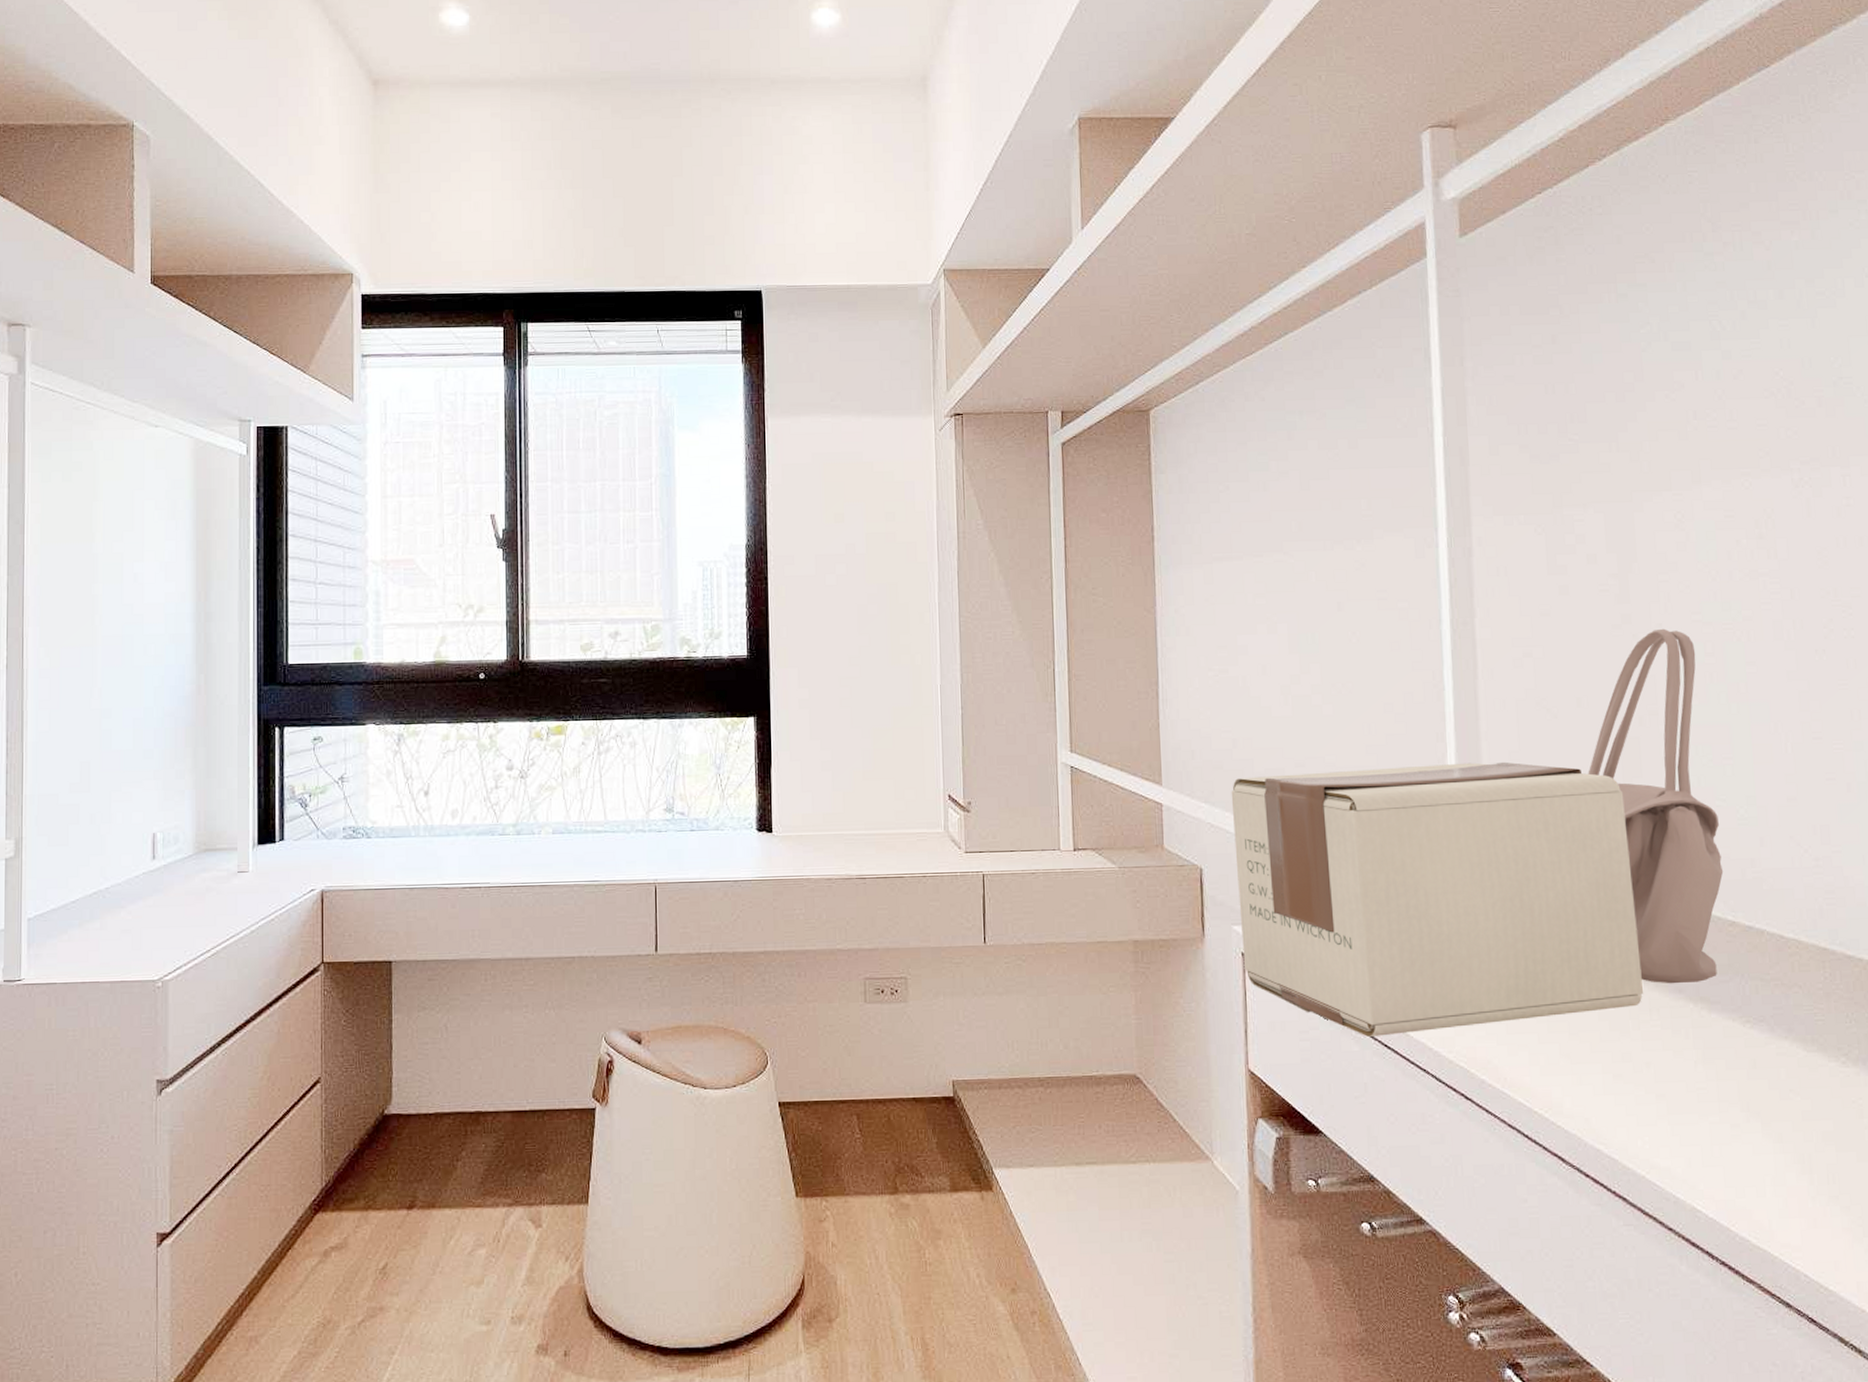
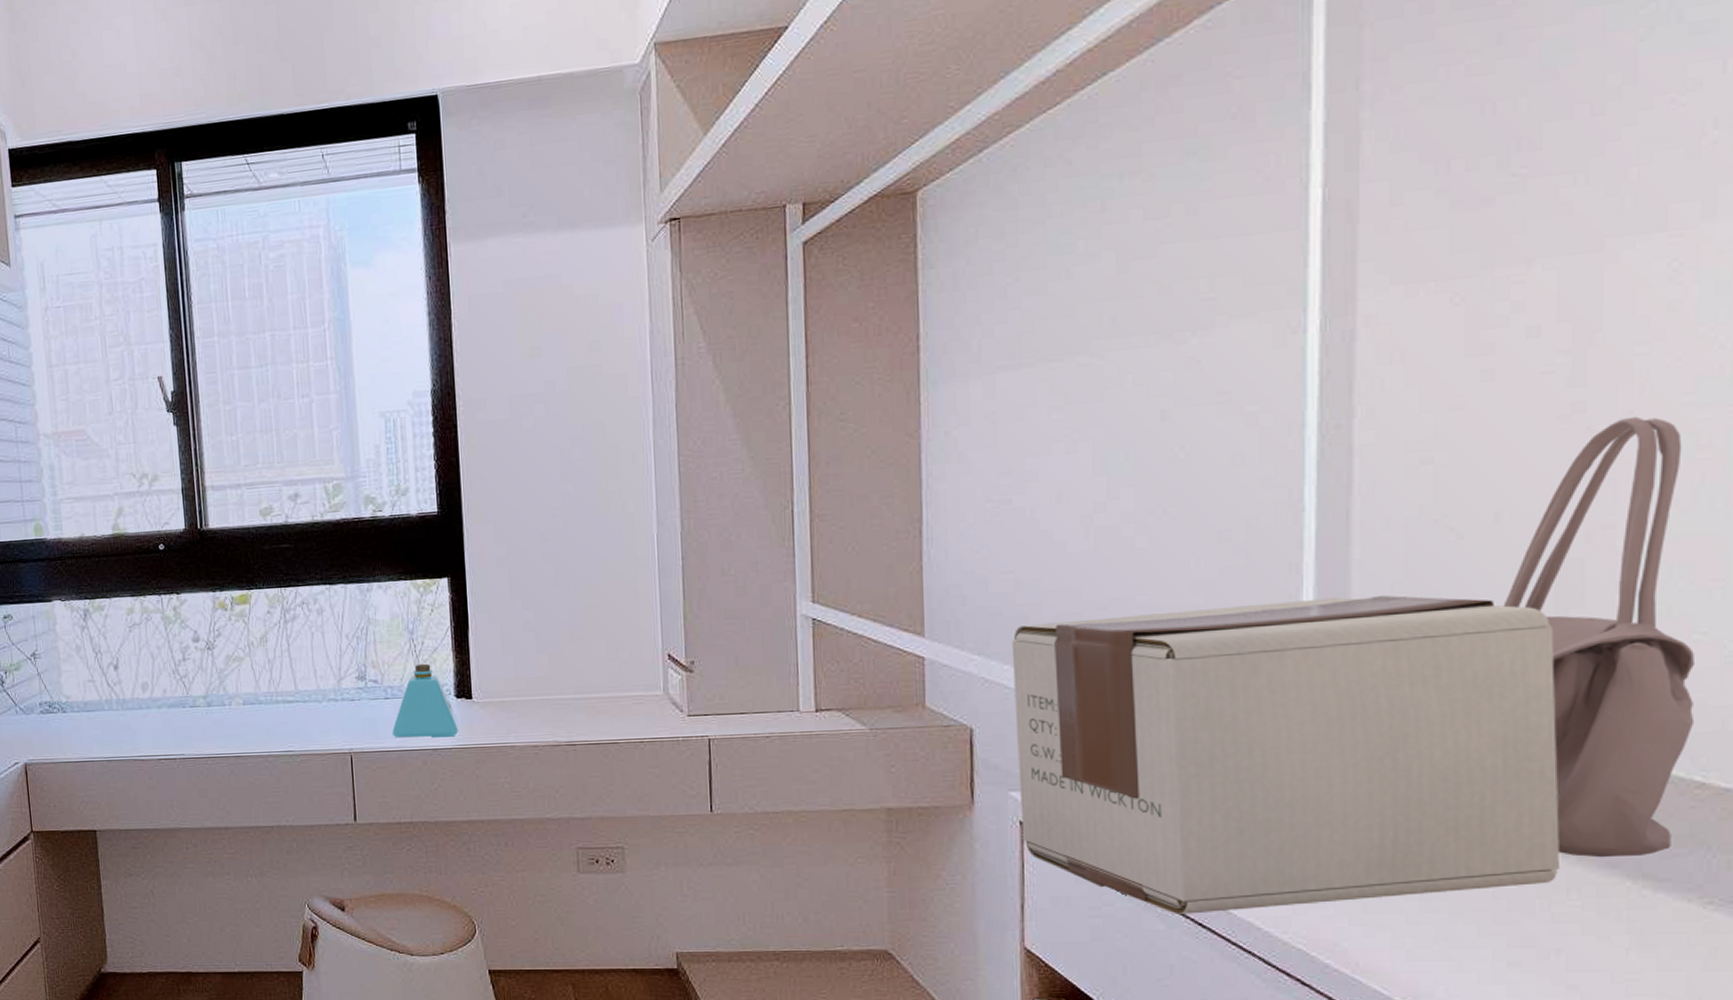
perfume bottle: none [696,797,759,869] -> present [392,663,459,738]

